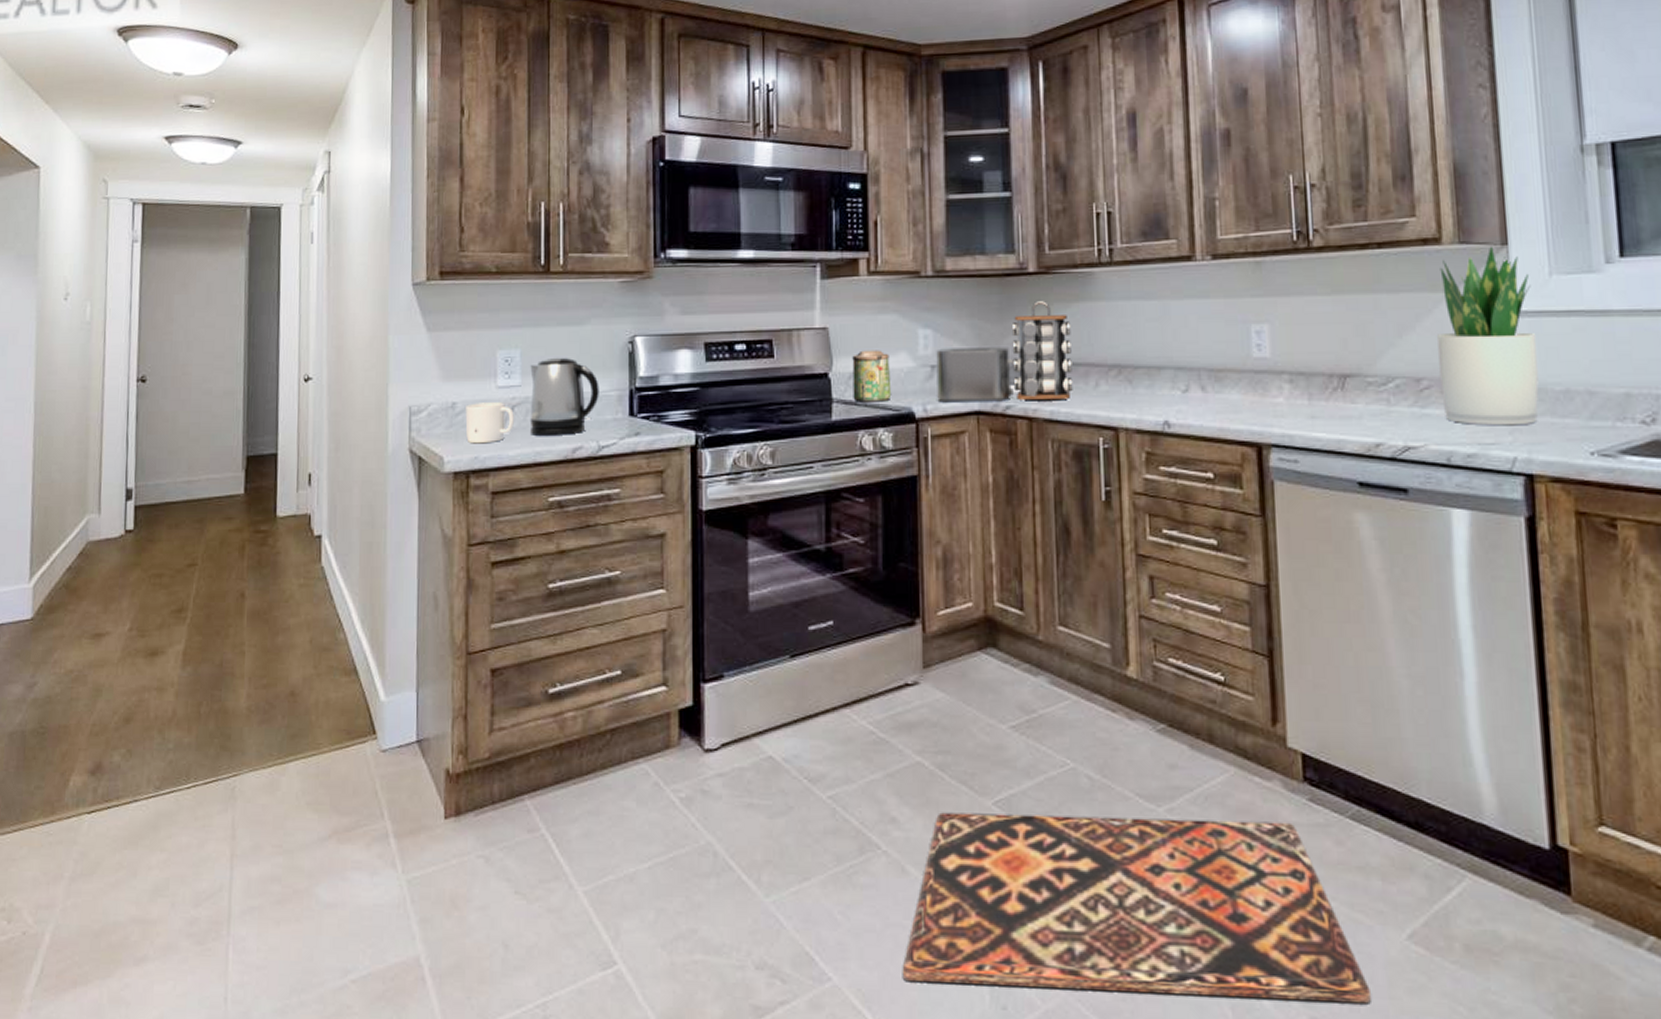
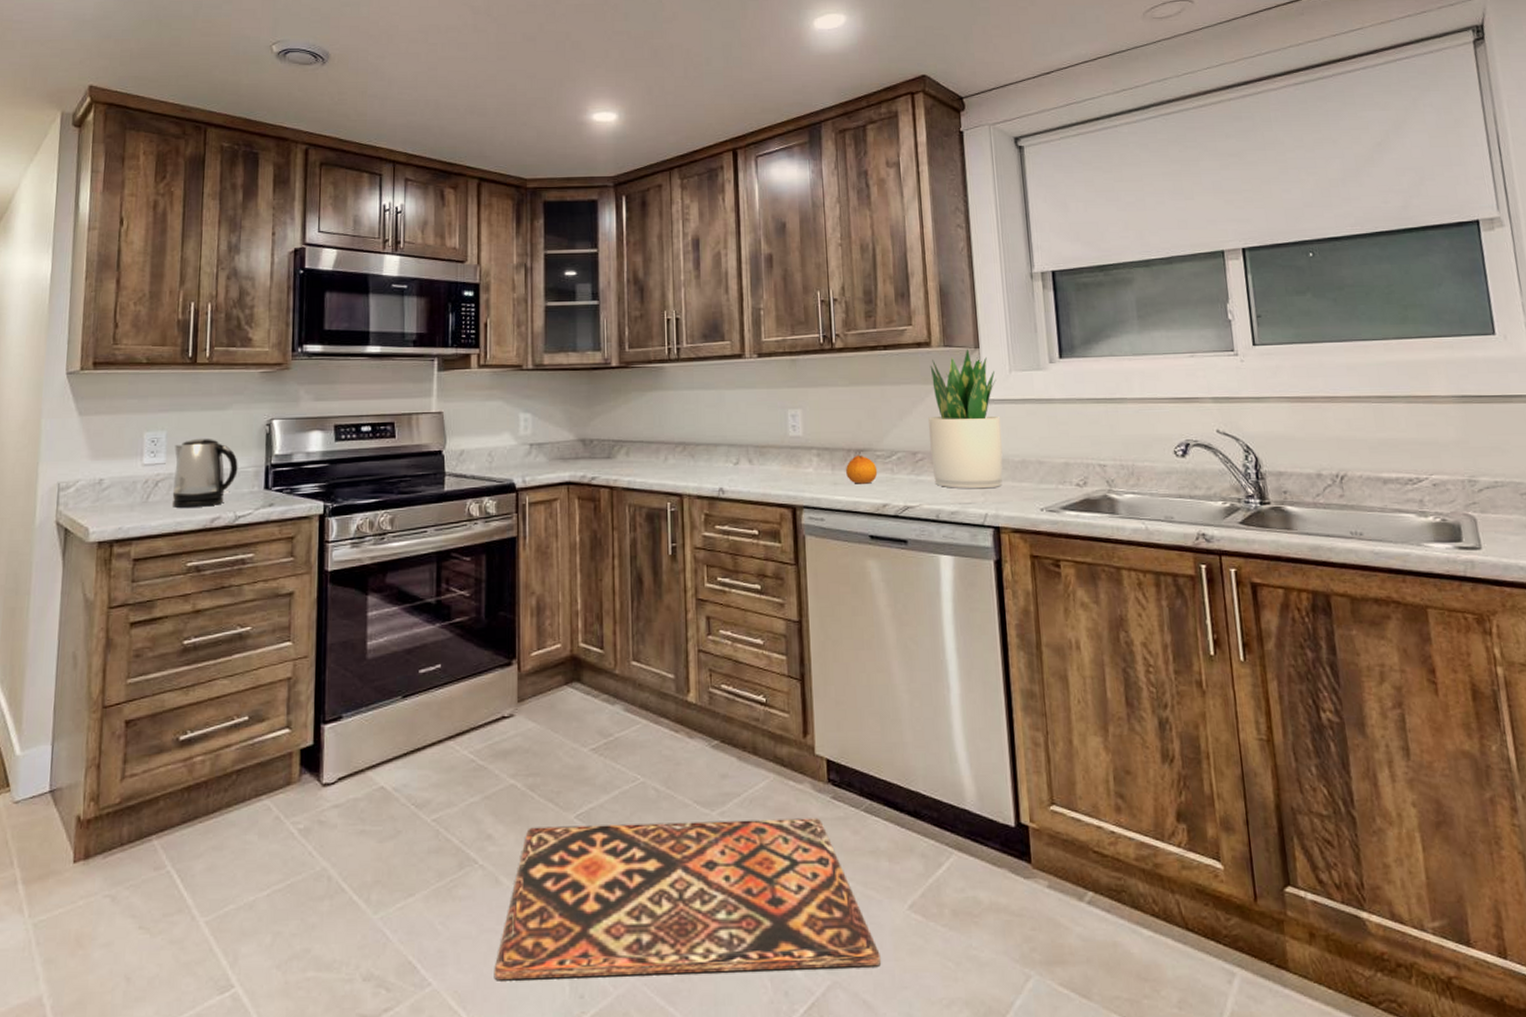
mug: present [465,402,515,444] -> none [111,478,159,516]
canister: present [852,350,892,402] -> none [463,431,496,475]
toaster: present [936,347,1014,403] -> none [534,428,599,475]
spice rack: present [1011,301,1073,401] -> none [597,390,647,473]
fruit: none [1327,381,1369,418] -> present [846,455,878,484]

